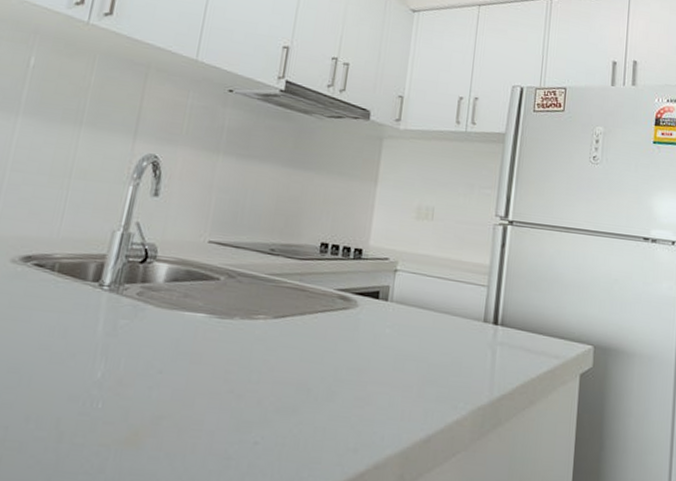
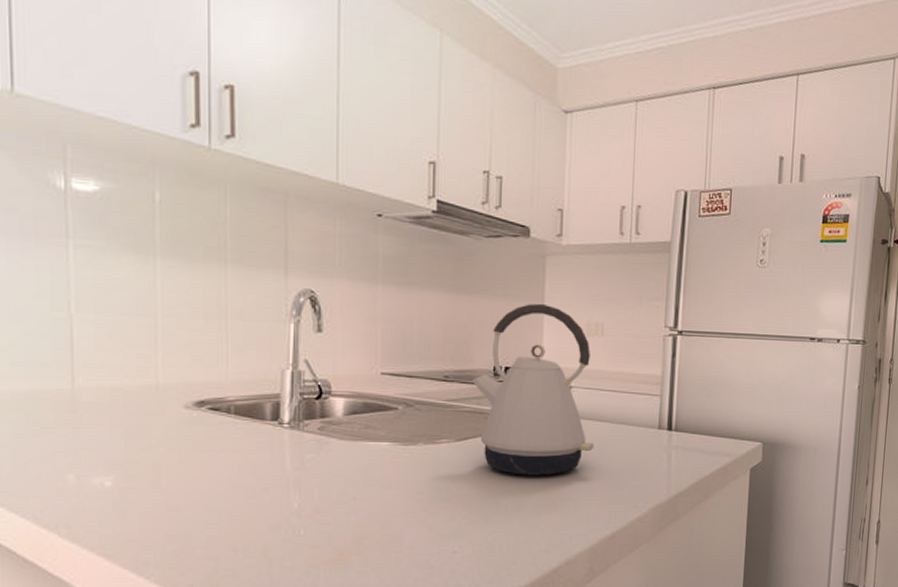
kettle: none [297,183,419,364] -> present [471,303,594,476]

